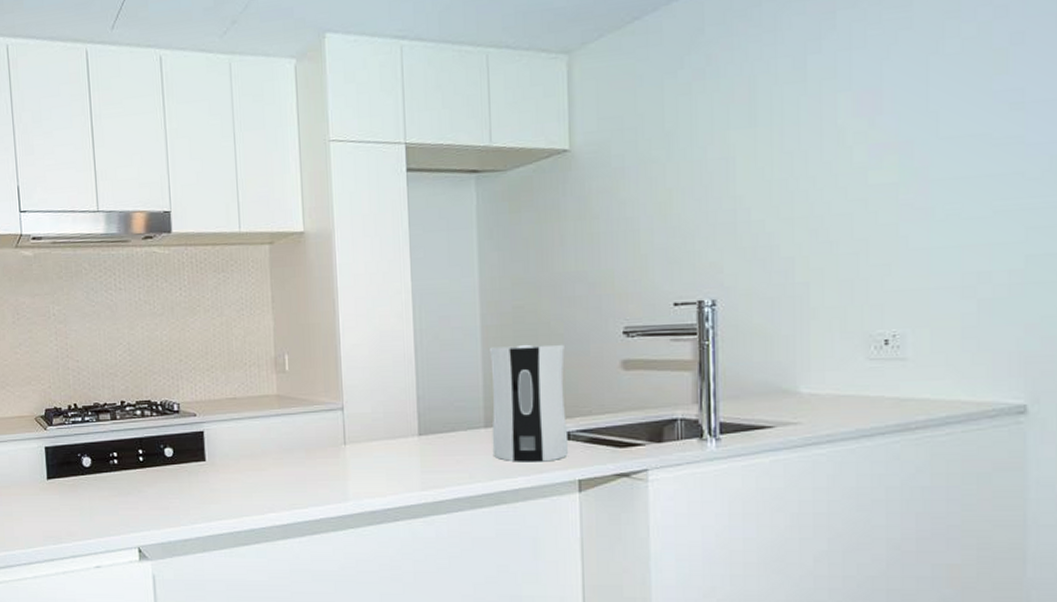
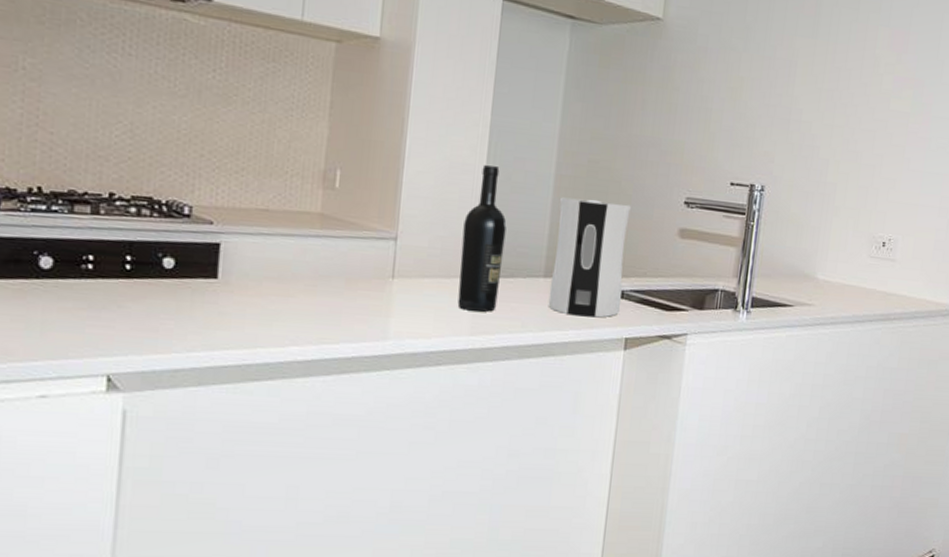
wine bottle: none [401,328,443,467] -> present [457,165,507,312]

